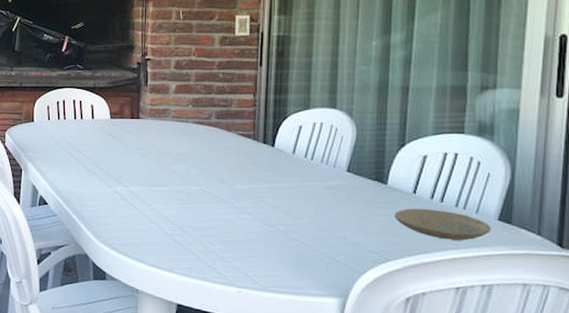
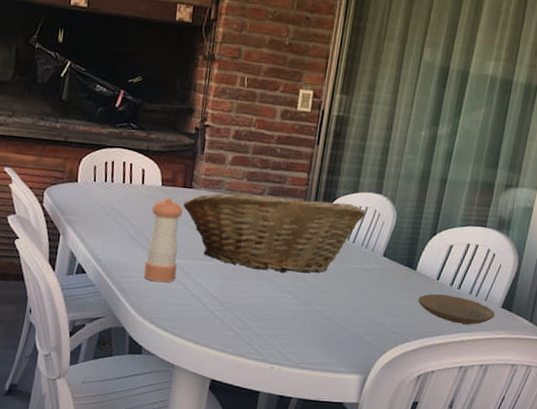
pepper shaker: none [101,130,133,210] -> present [143,198,183,283]
fruit basket: none [133,116,322,194] -> present [183,192,366,273]

